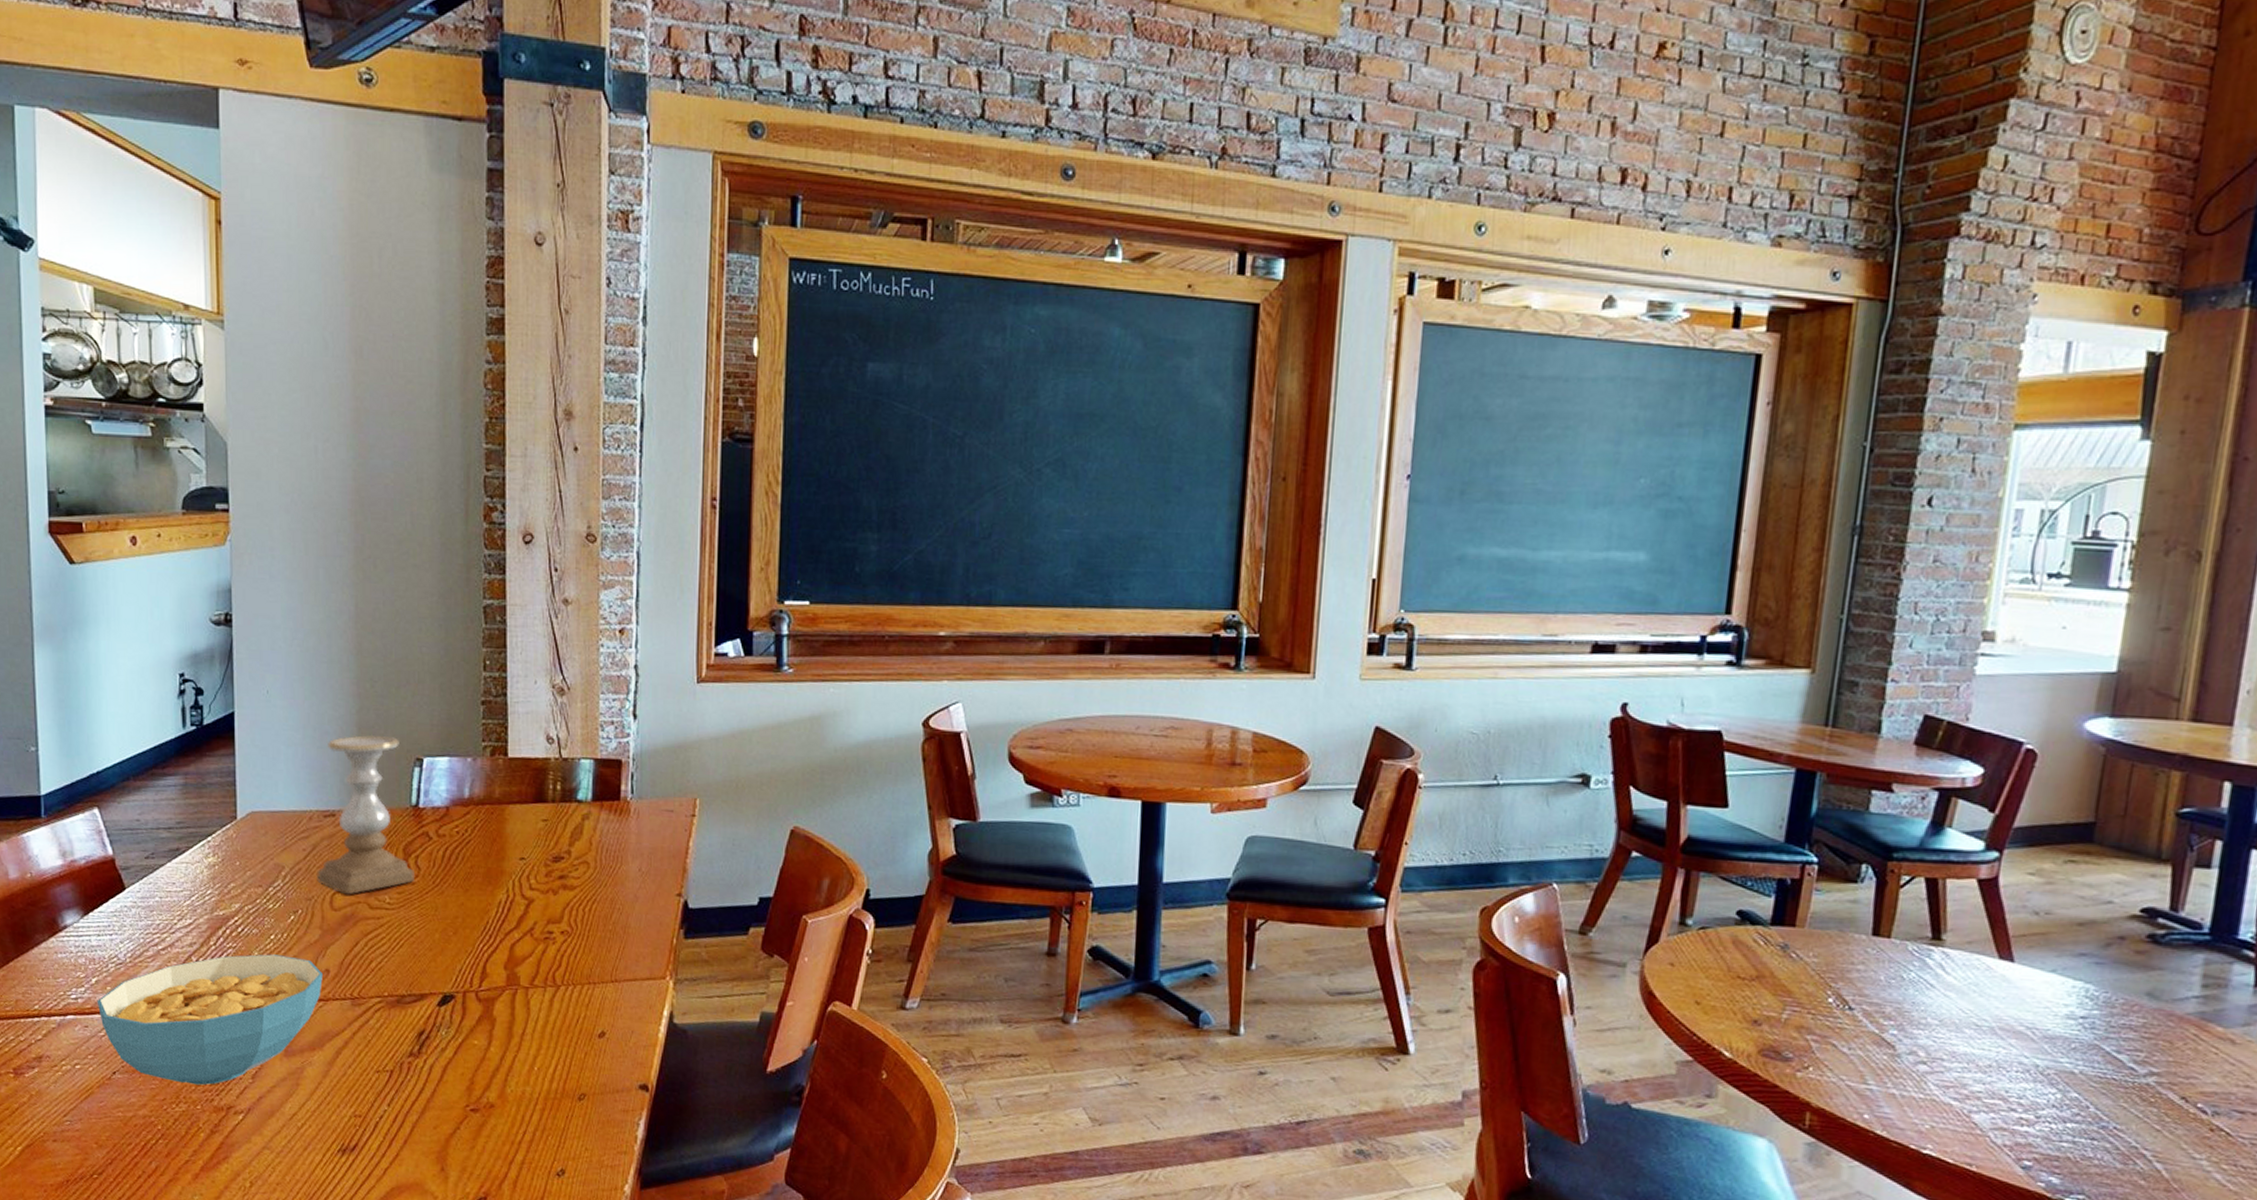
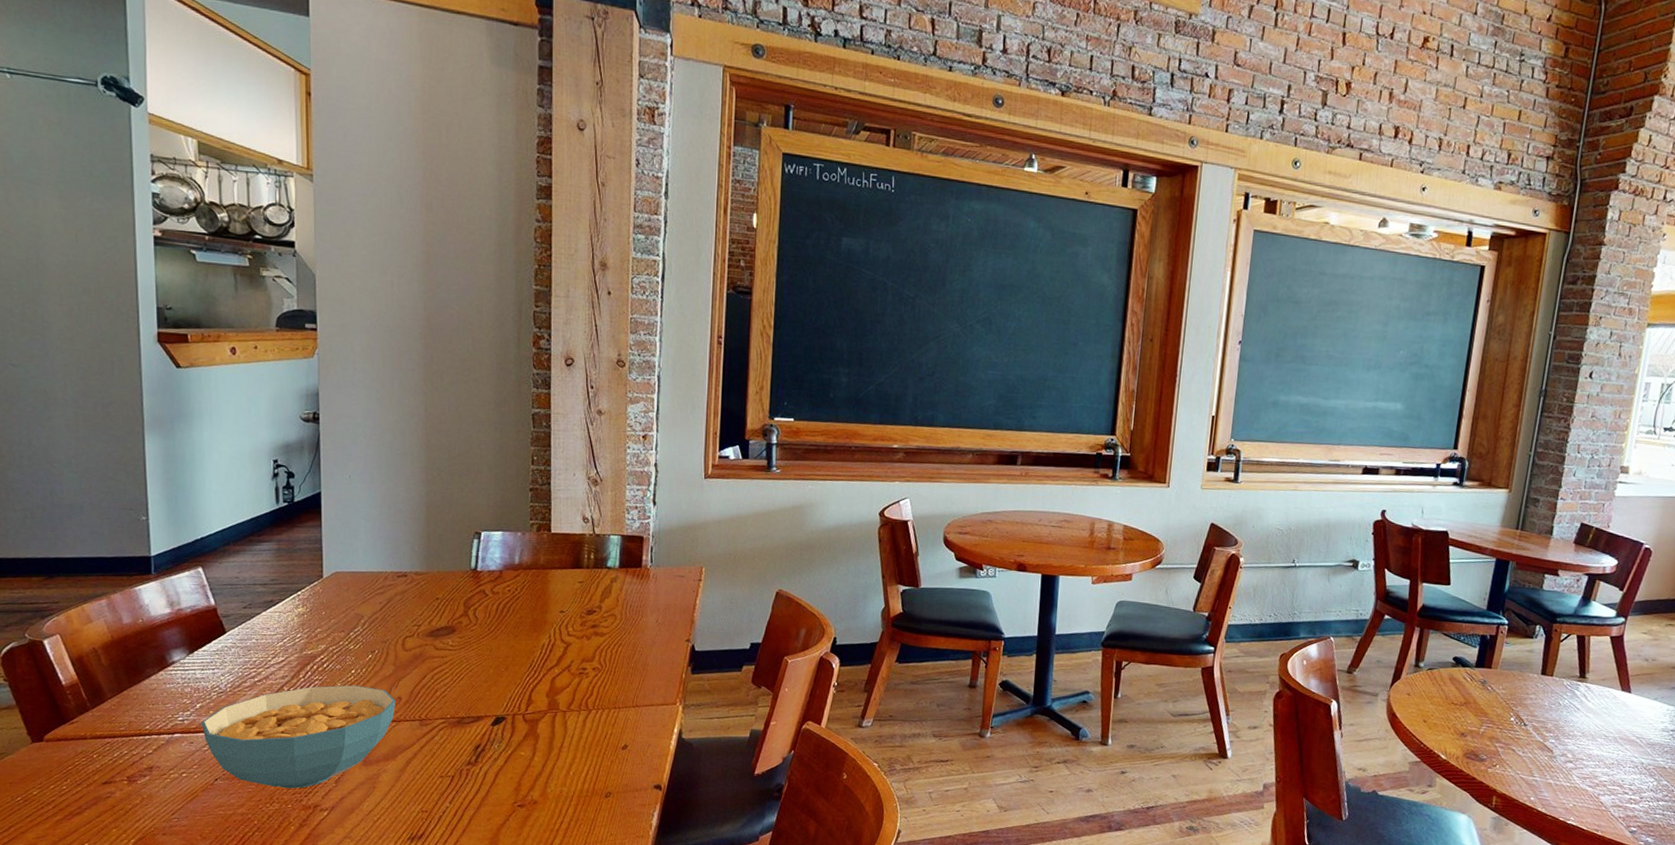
candle holder: present [317,734,416,895] -> none [391,512,474,639]

